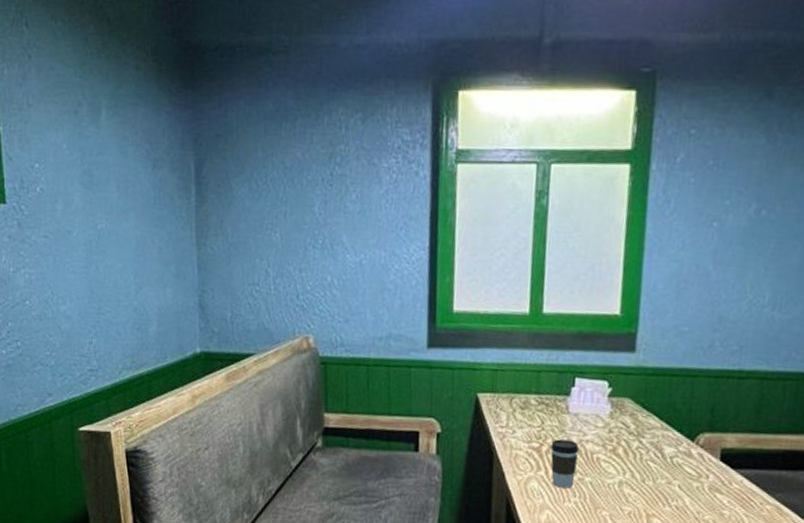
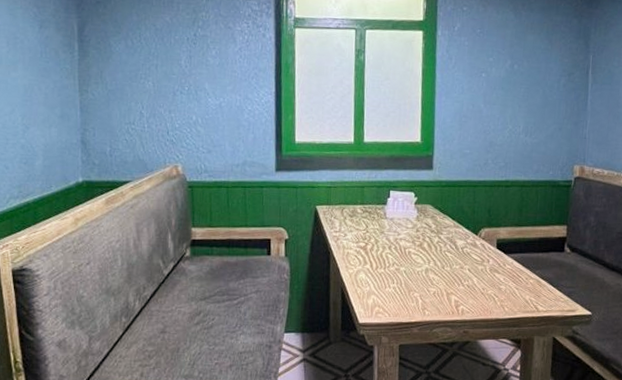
coffee cup: present [550,439,580,489] -> none [373,239,396,277]

